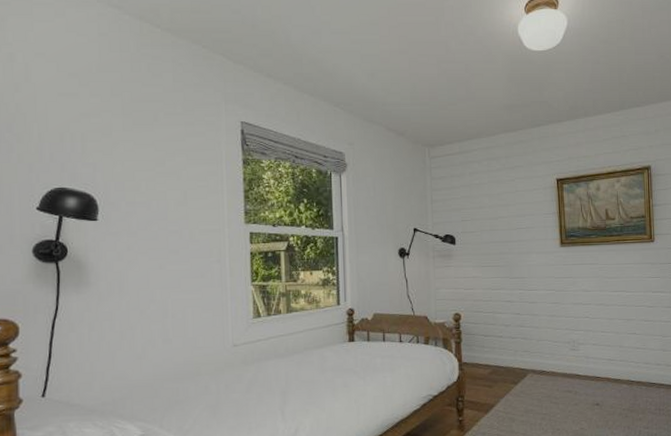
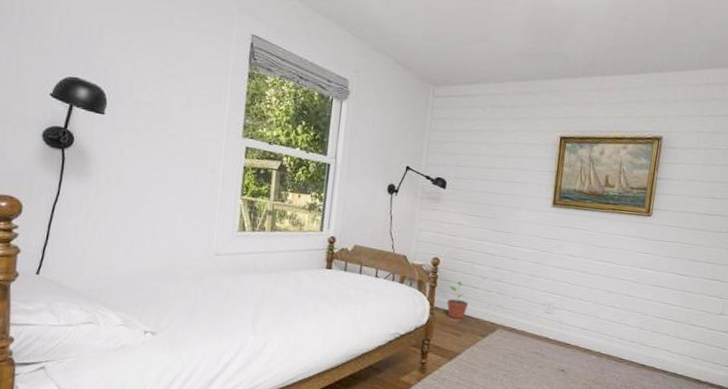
potted plant: none [474,332,495,371] -> present [447,281,468,319]

